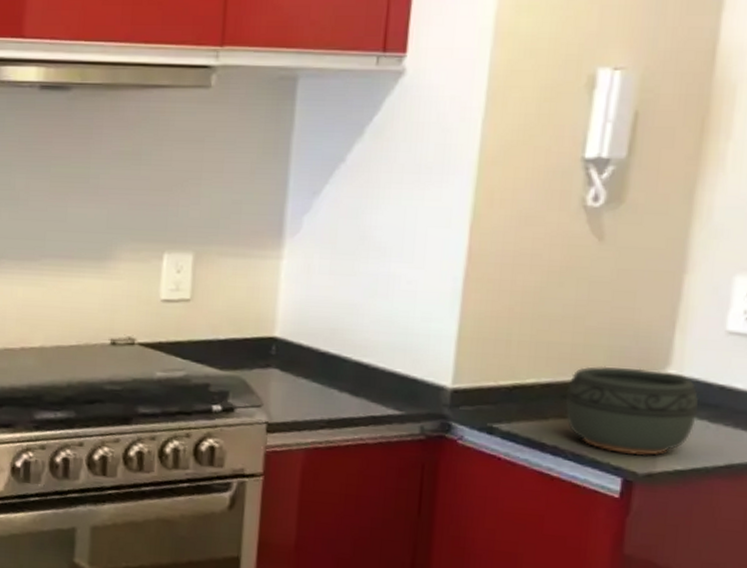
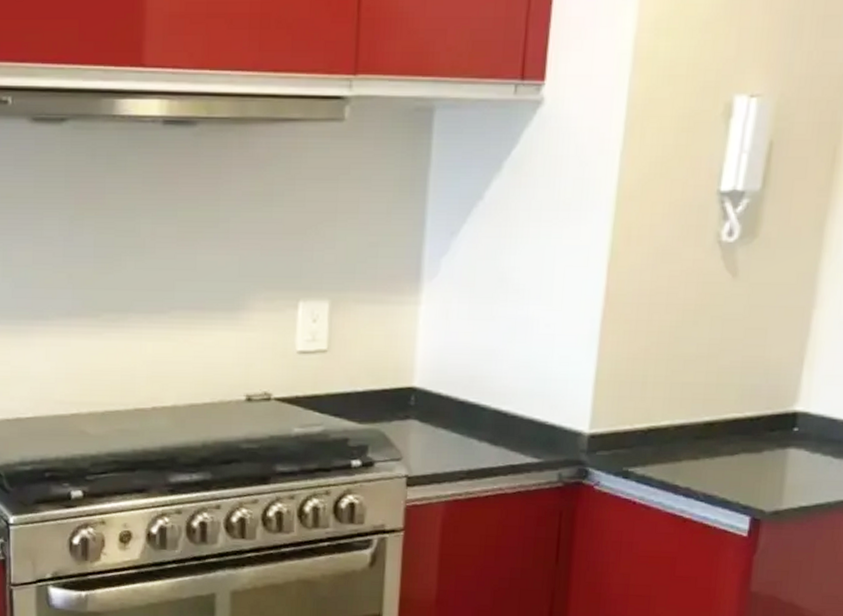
bowl: present [565,366,698,456] -> none [698,405,823,493]

